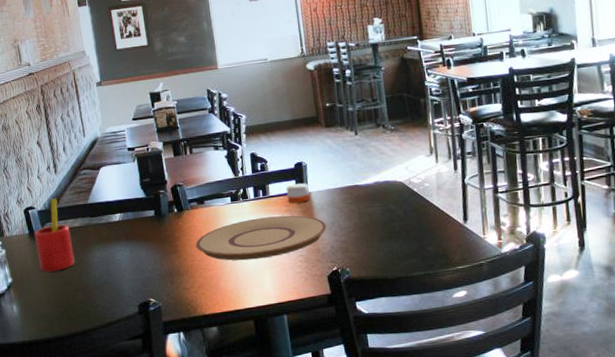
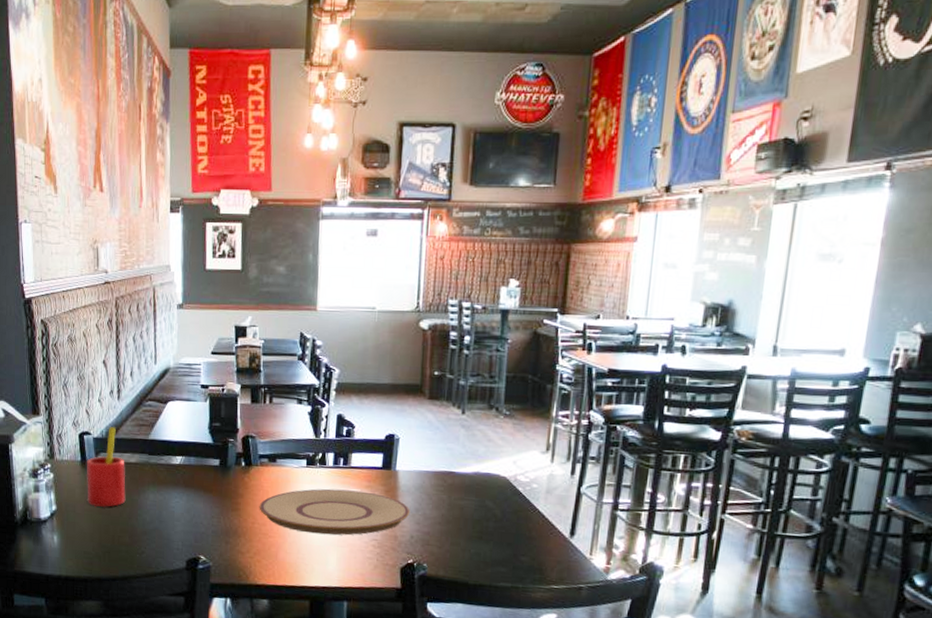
candle: present [286,183,311,204] -> none [370,457,398,481]

